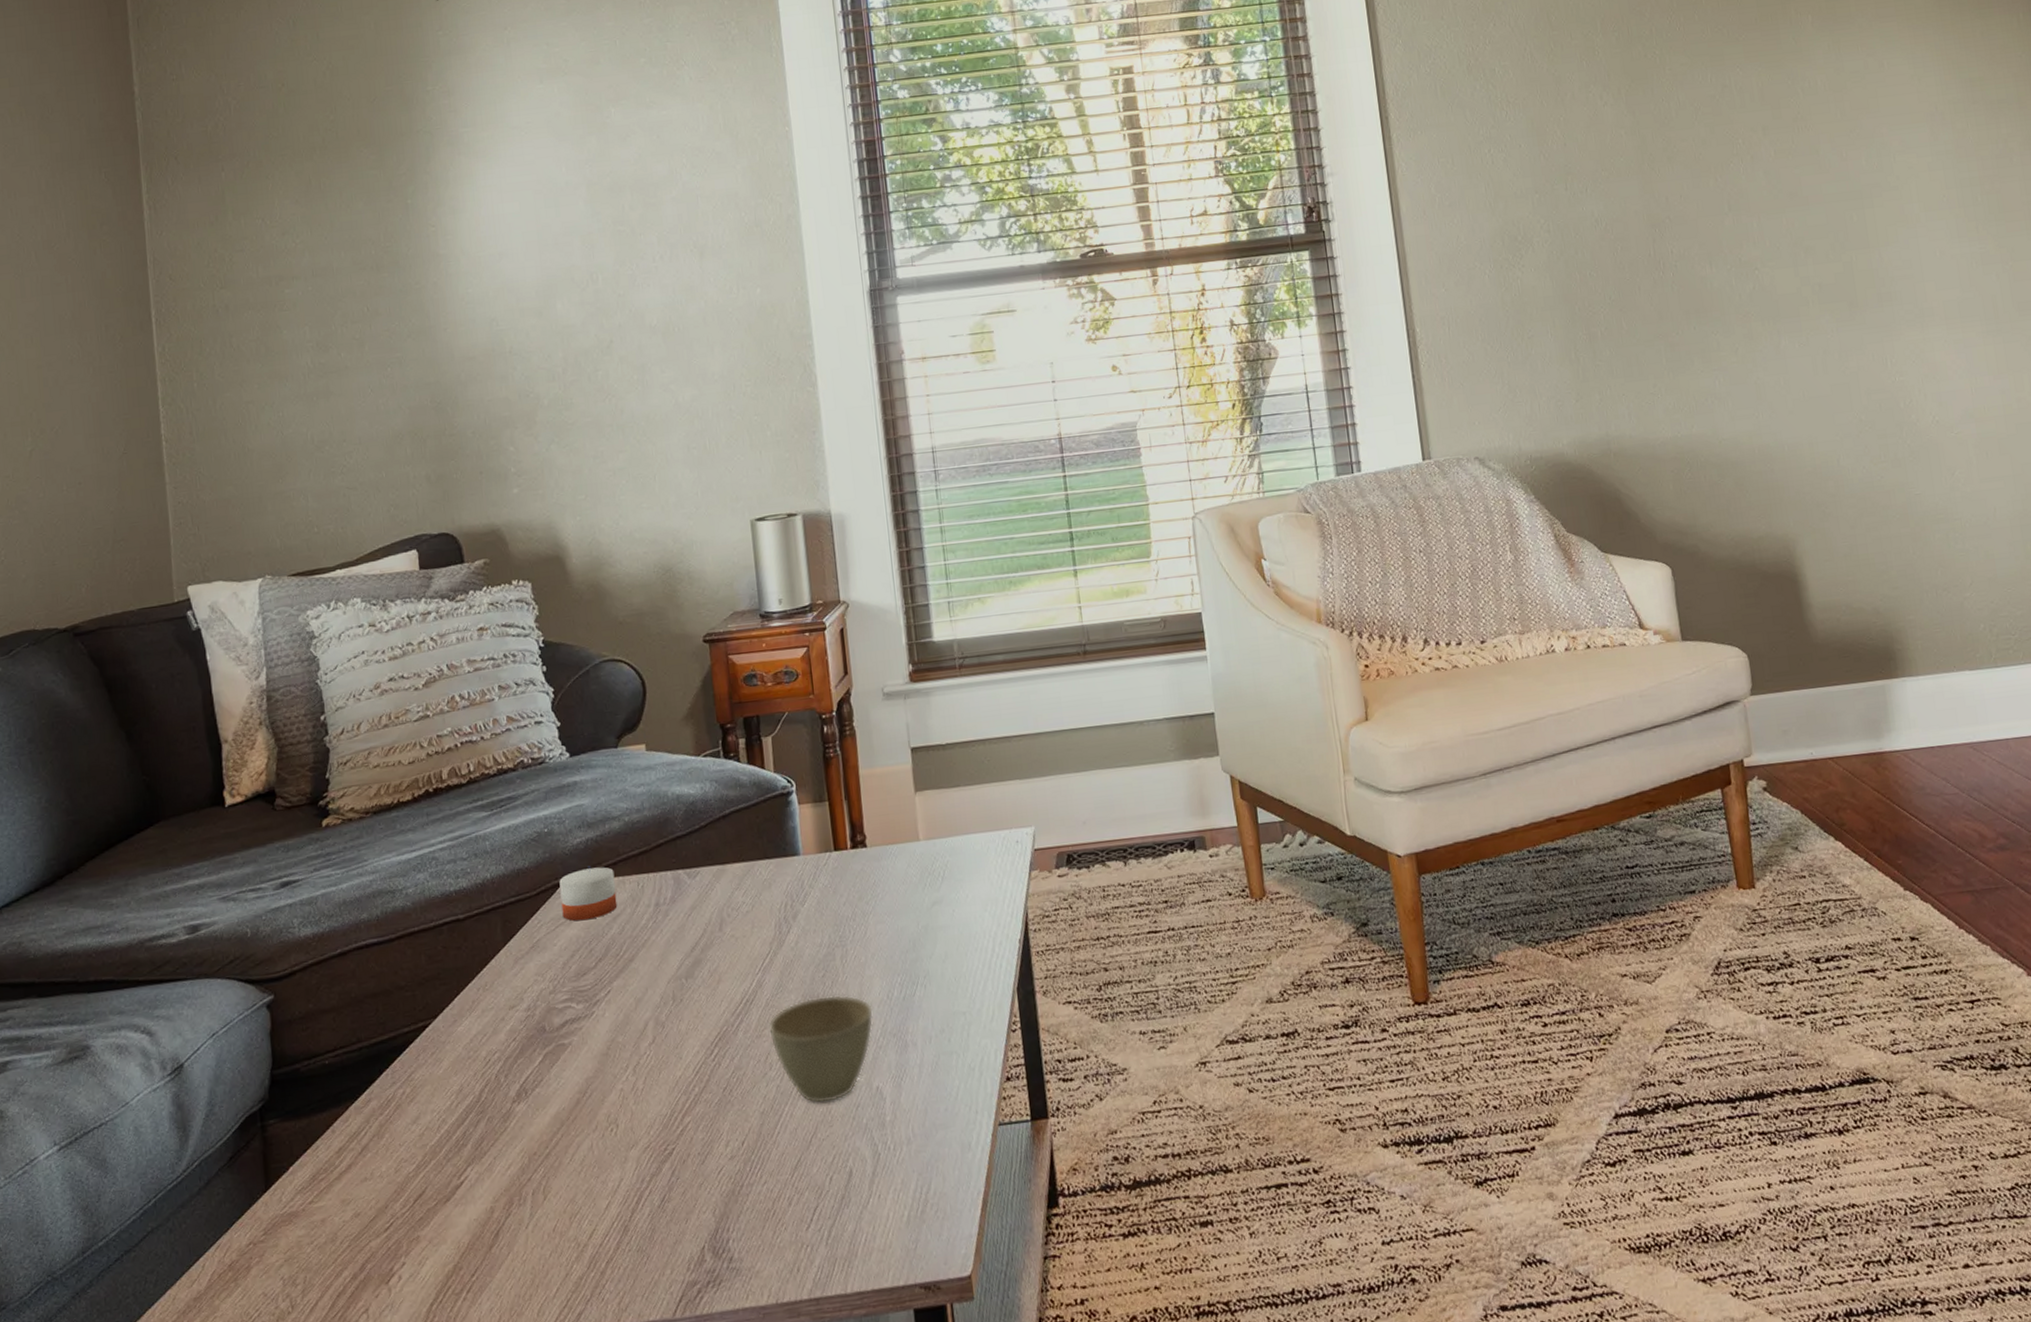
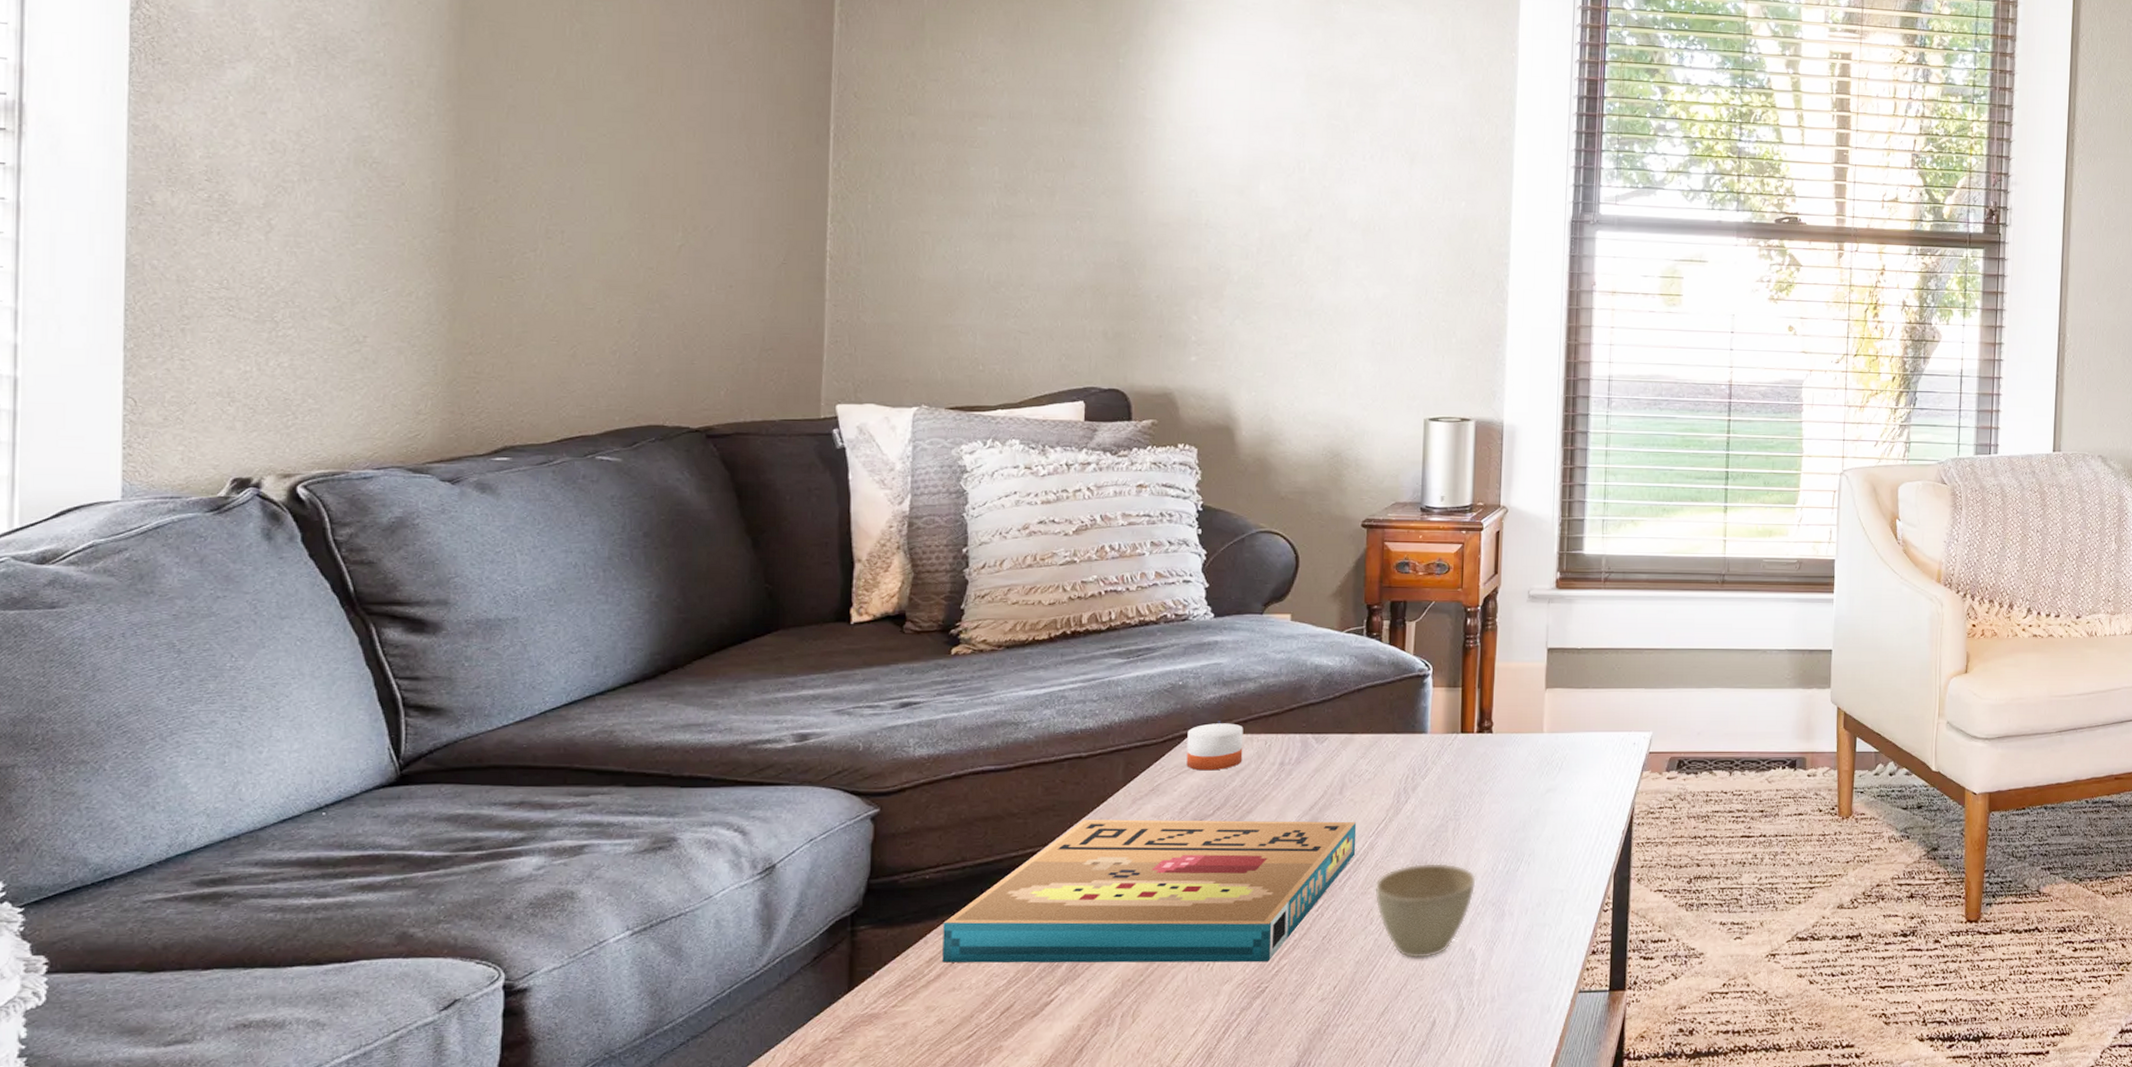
pizza box: none [347,959,745,1152] -> present [942,819,1357,963]

